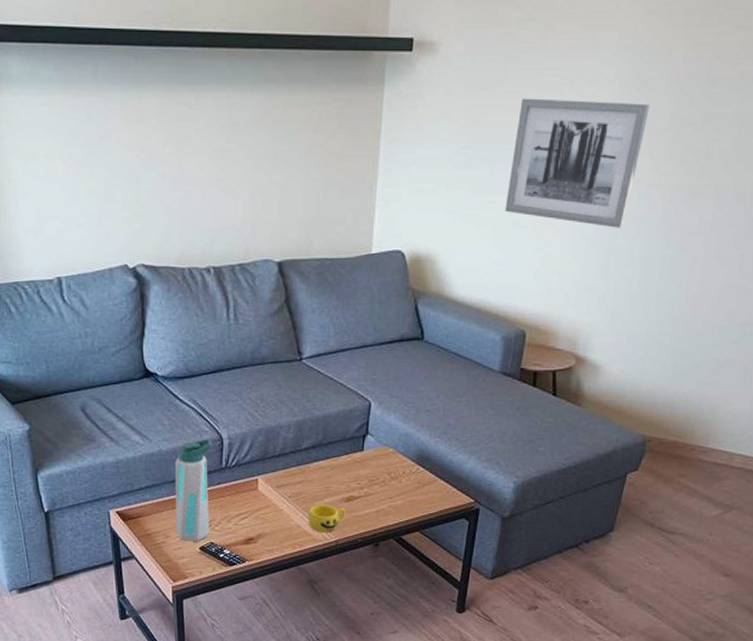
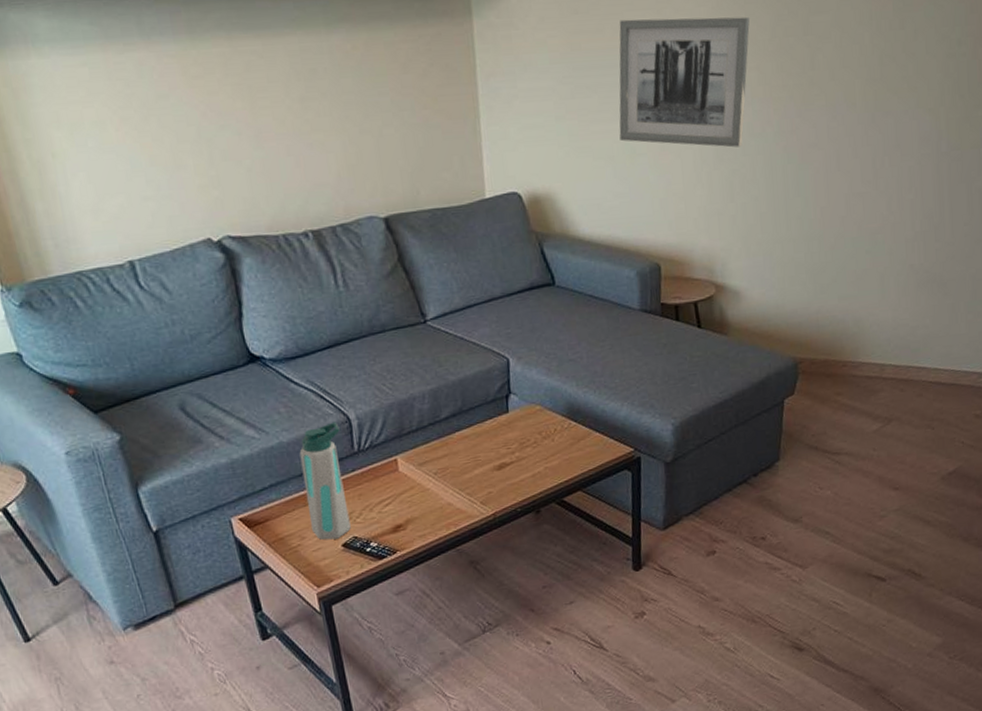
cup: present [308,504,346,533] -> none [458,476,500,508]

